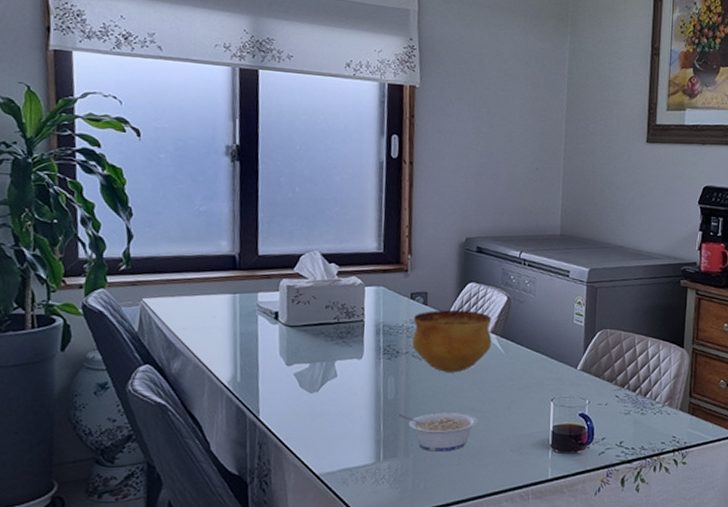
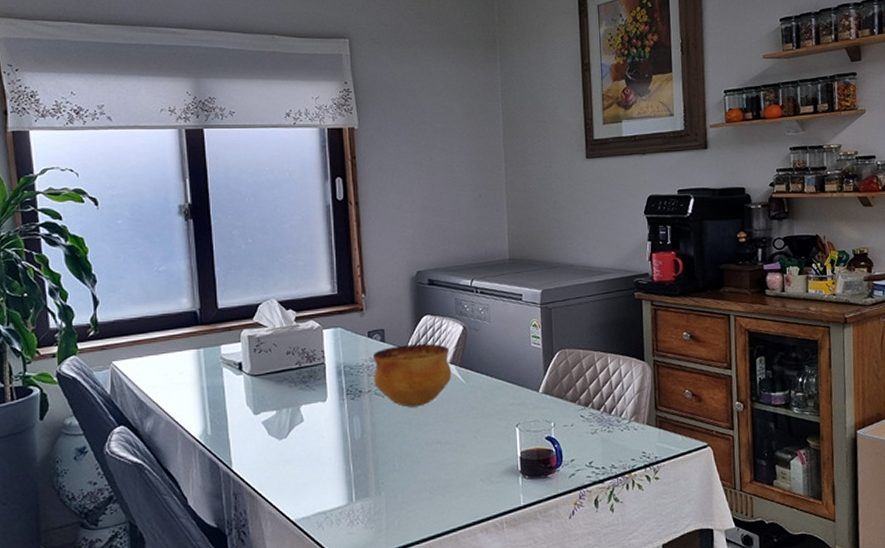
legume: present [397,412,478,452] -> none [365,447,446,488]

